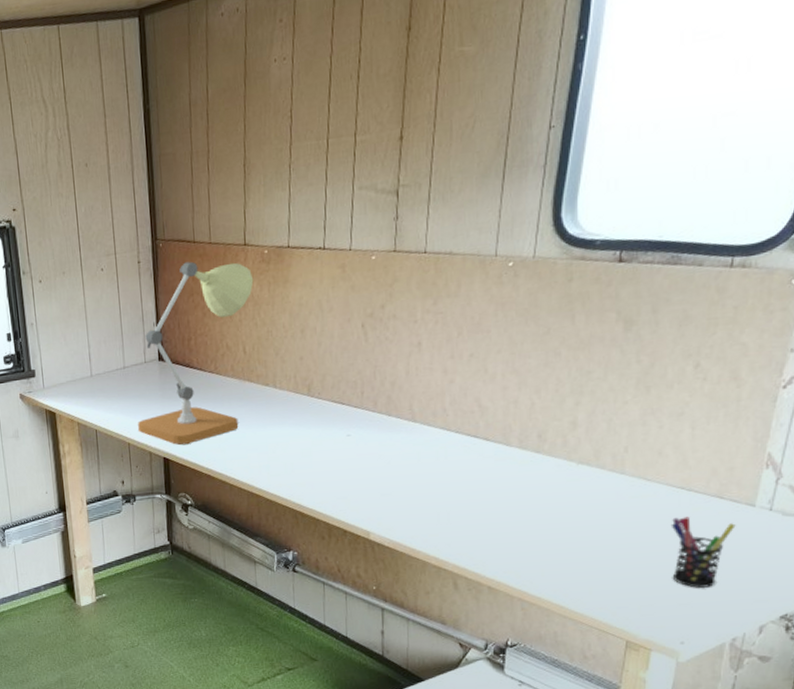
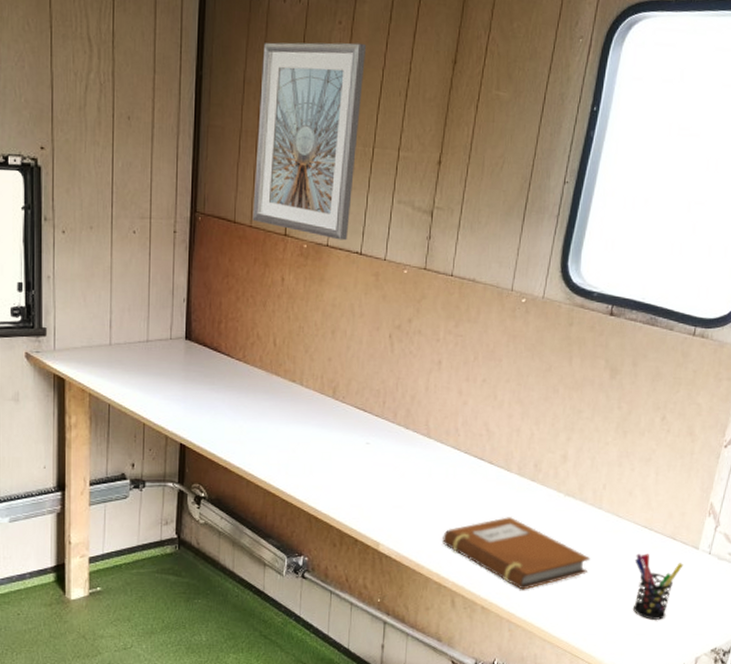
desk lamp: present [138,261,254,445] -> none [156,241,291,433]
picture frame: none [205,35,311,240] -> present [252,42,367,241]
notebook: none [438,493,615,567] -> present [442,517,591,590]

